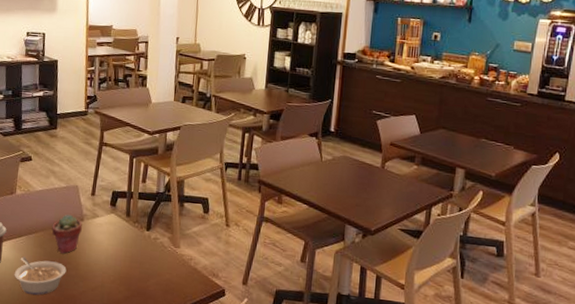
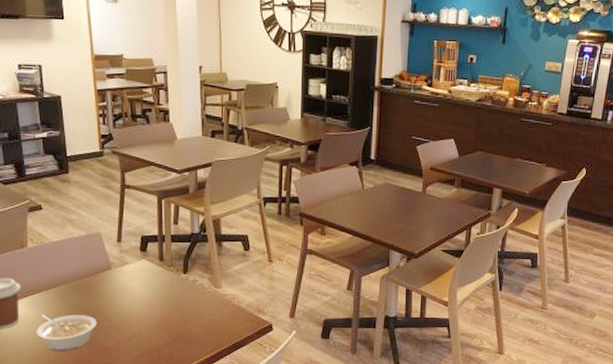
potted succulent: present [52,214,82,254] -> none [75,264,110,305]

